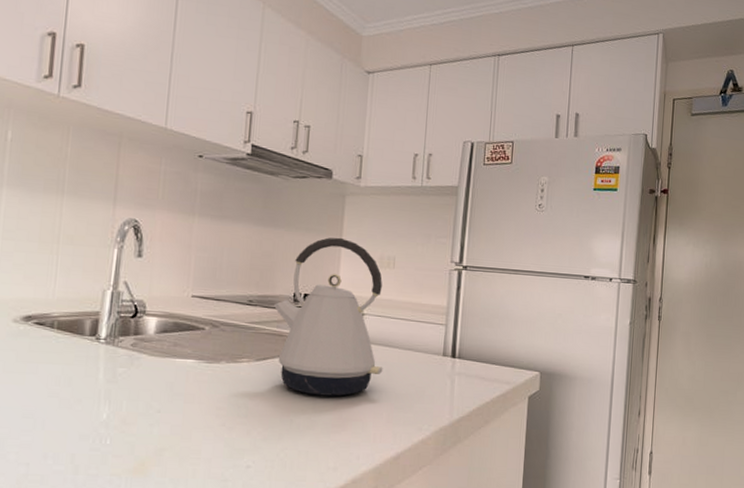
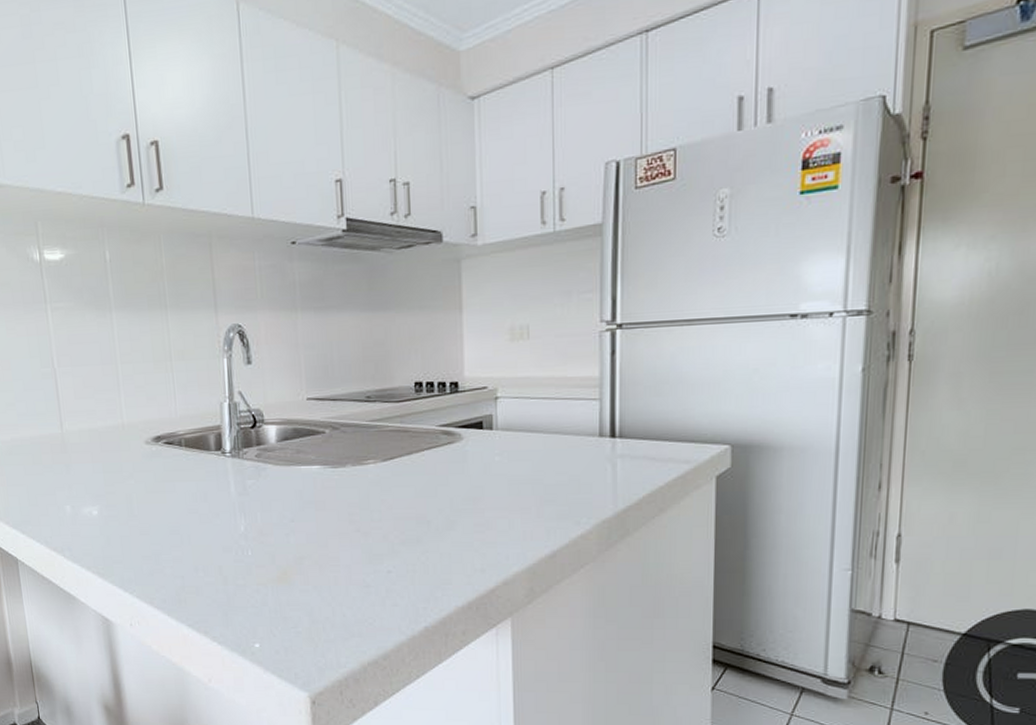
kettle: present [273,237,383,396] -> none [393,311,527,493]

